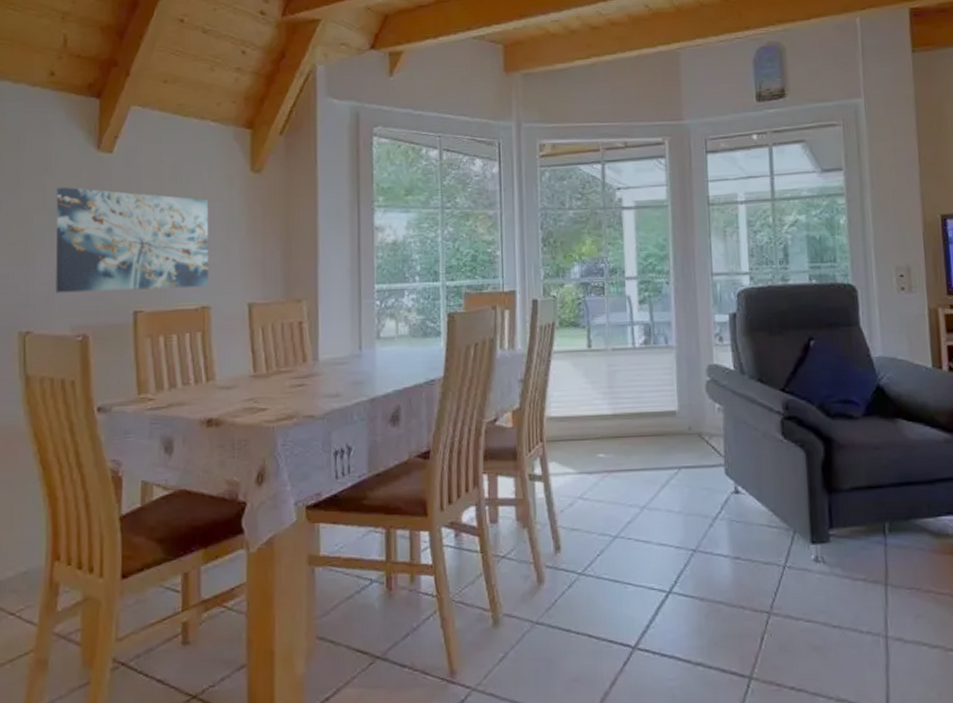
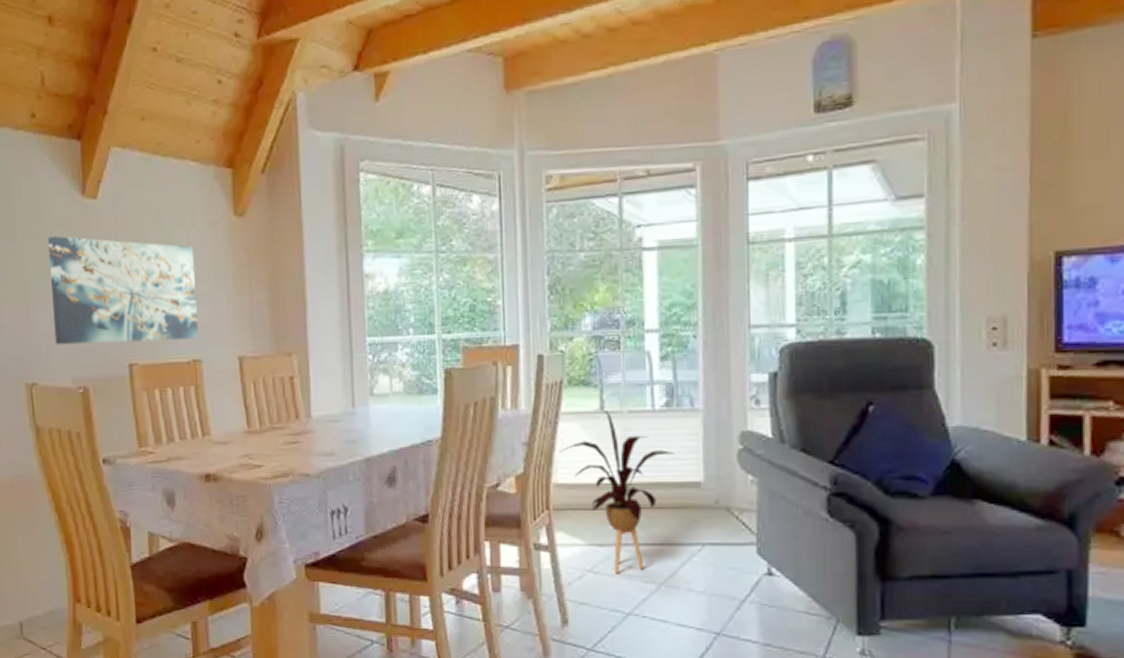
house plant: none [552,347,652,500] -> present [559,409,674,574]

